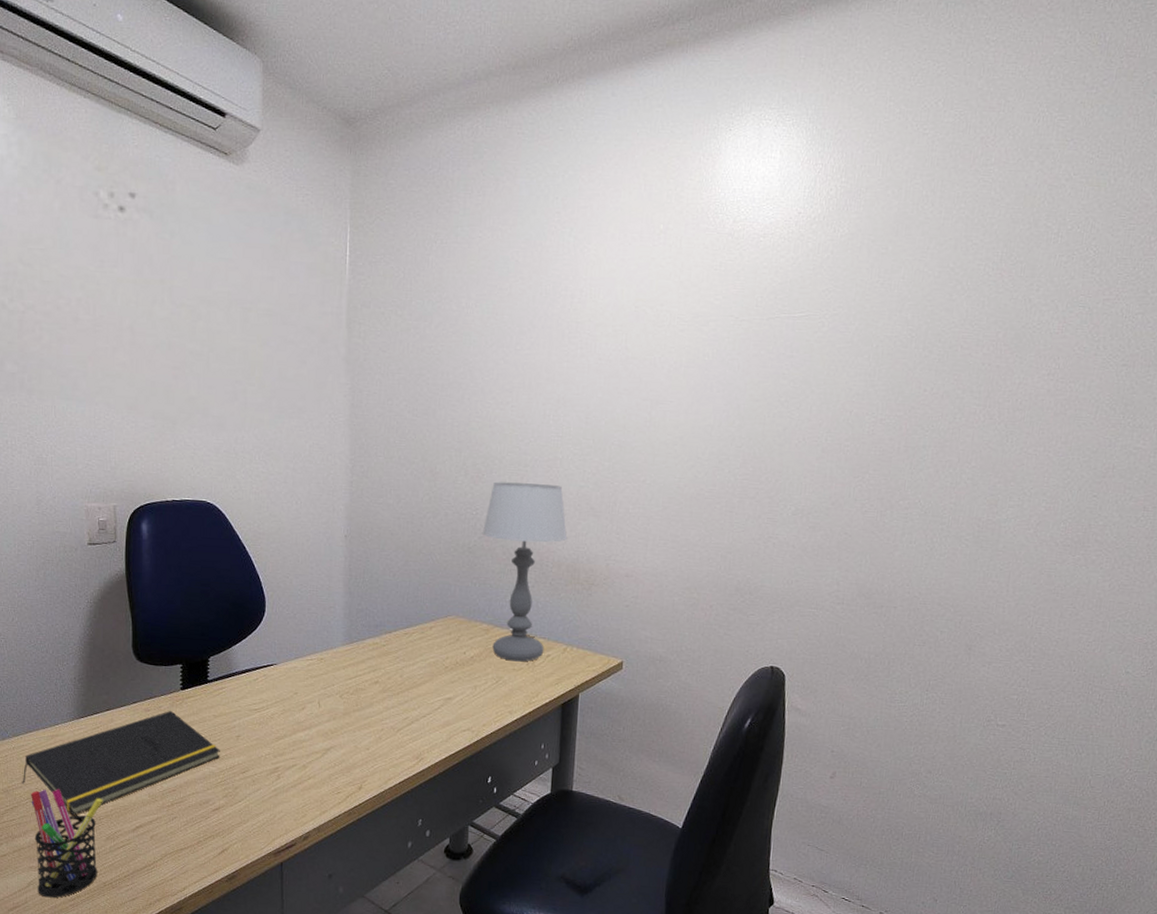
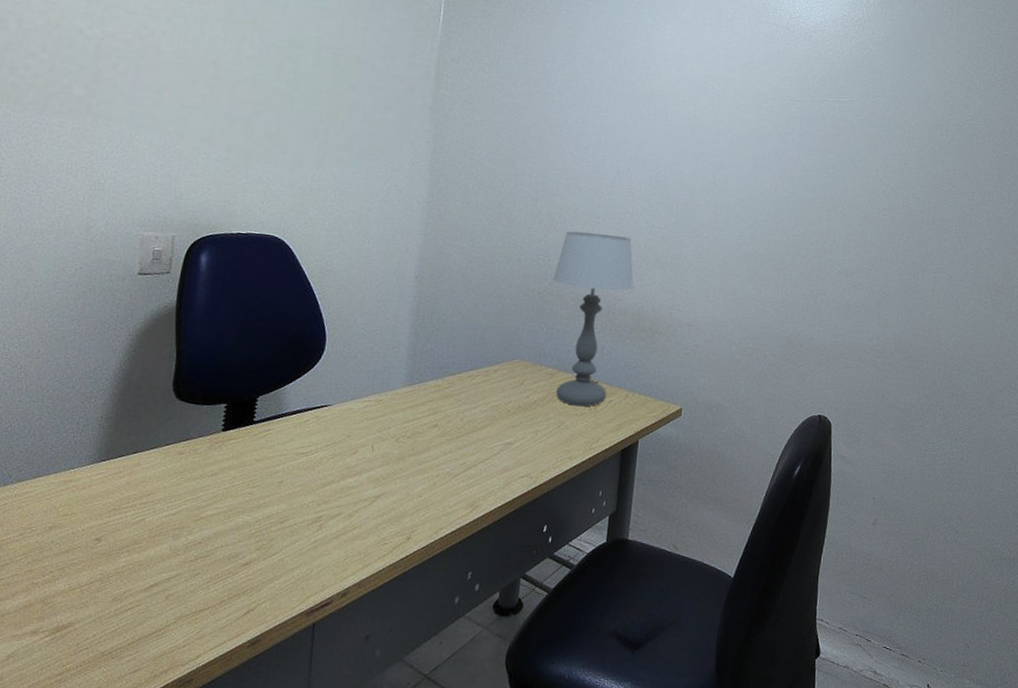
notepad: present [22,711,220,816] -> none [19,454,259,574]
pen holder: present [31,789,103,898] -> none [18,542,115,673]

